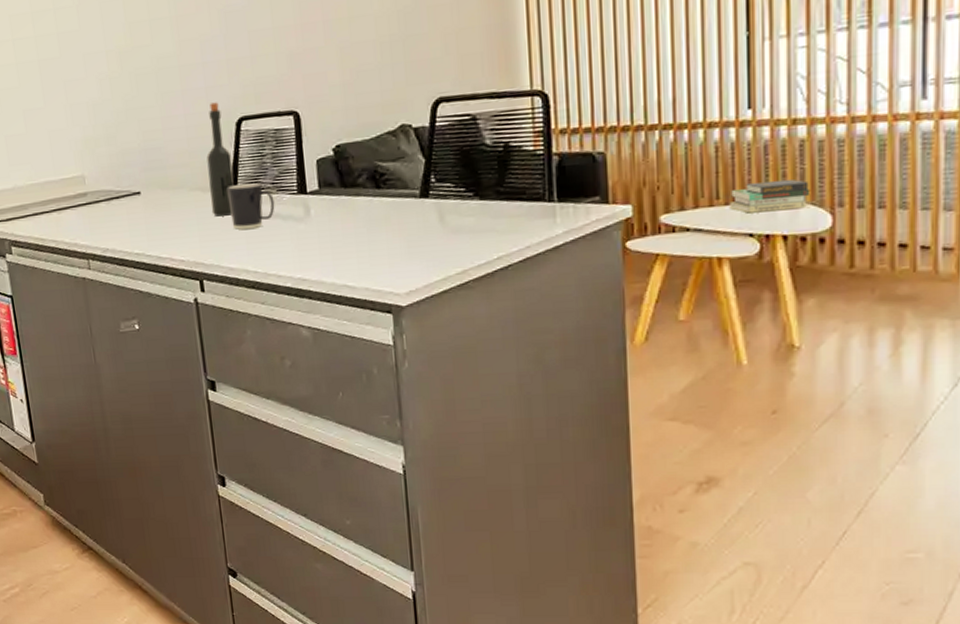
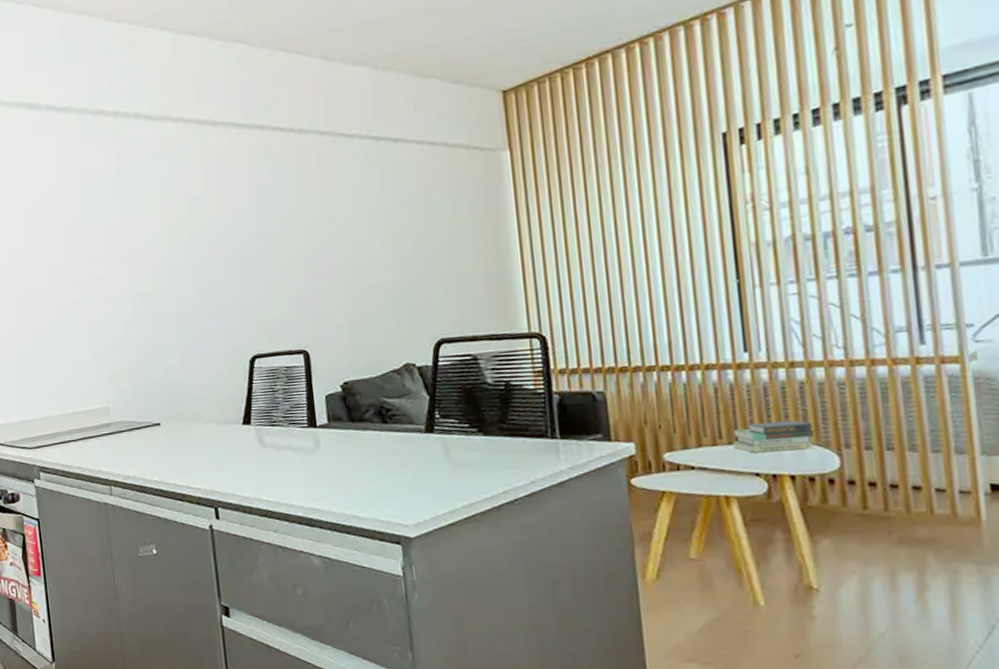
wine bottle: present [206,102,234,217] -> none [222,341,247,448]
mug: present [226,183,275,230] -> none [241,416,287,460]

